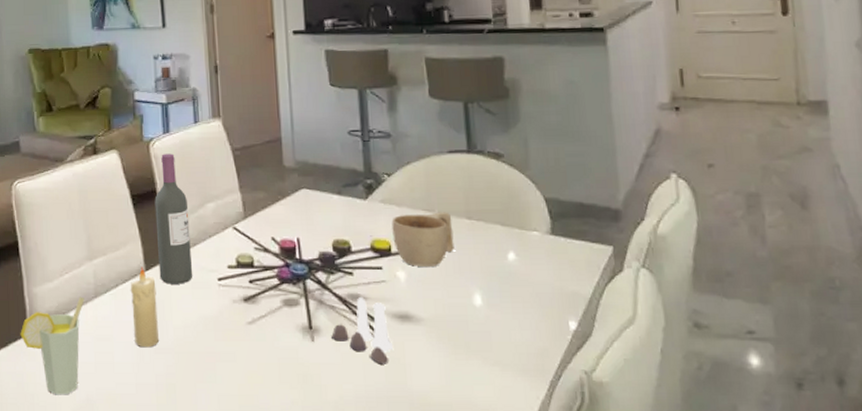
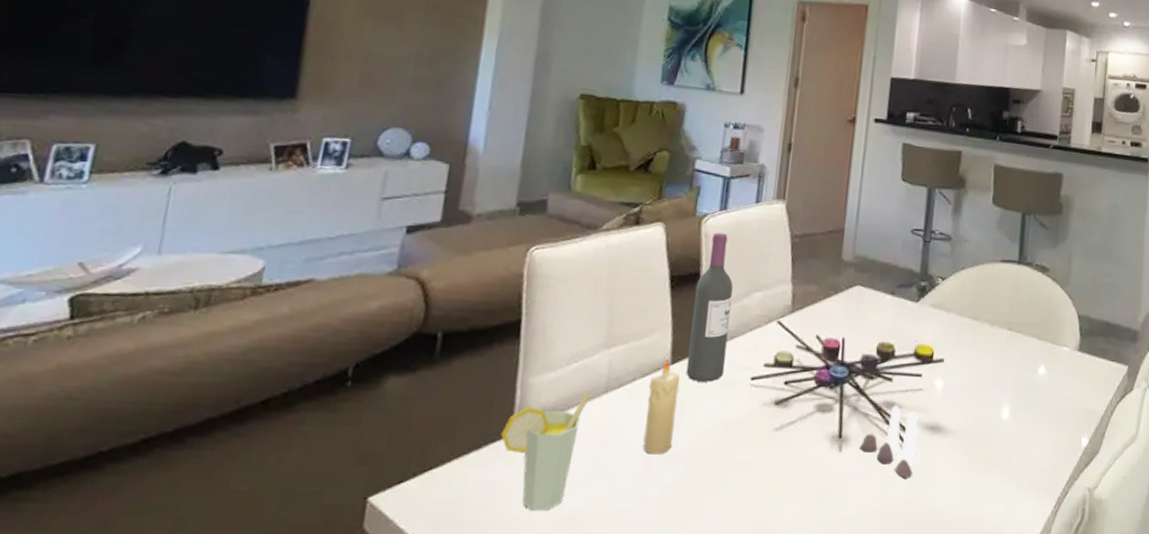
cup: present [391,212,454,268] -> none [936,321,995,378]

